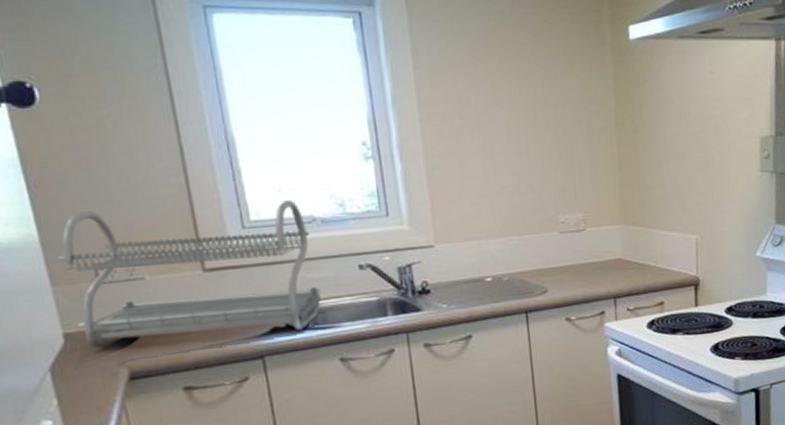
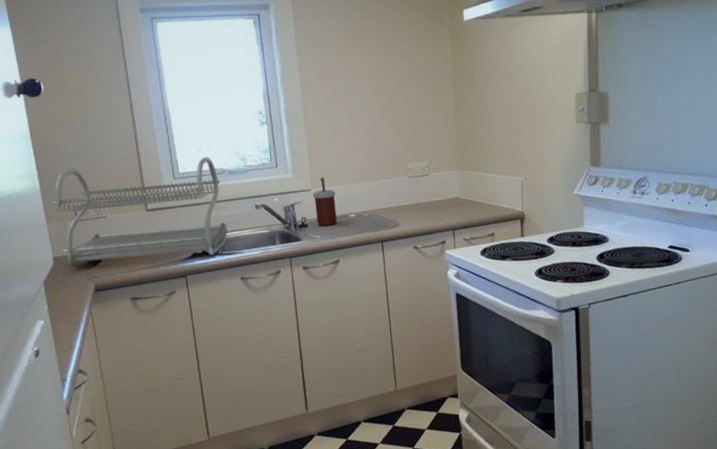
soap dispenser: none [437,230,469,293] -> present [313,177,337,227]

